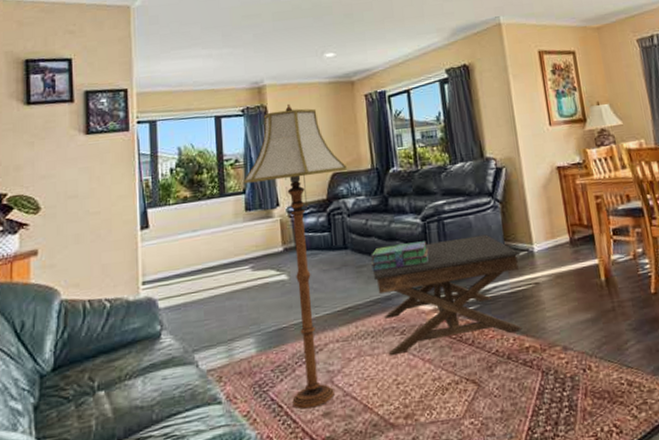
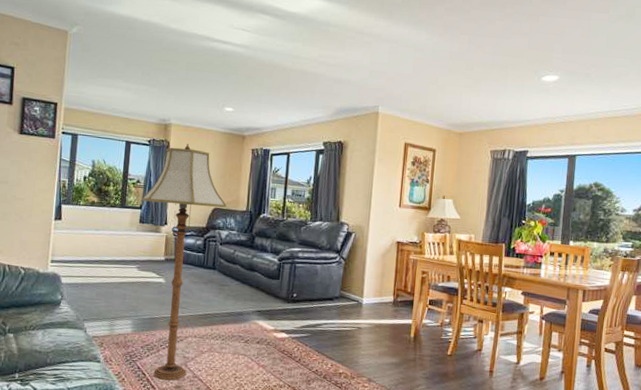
stack of books: present [370,241,430,272] -> none [231,273,279,294]
coffee table: present [371,234,523,355] -> none [232,277,352,360]

